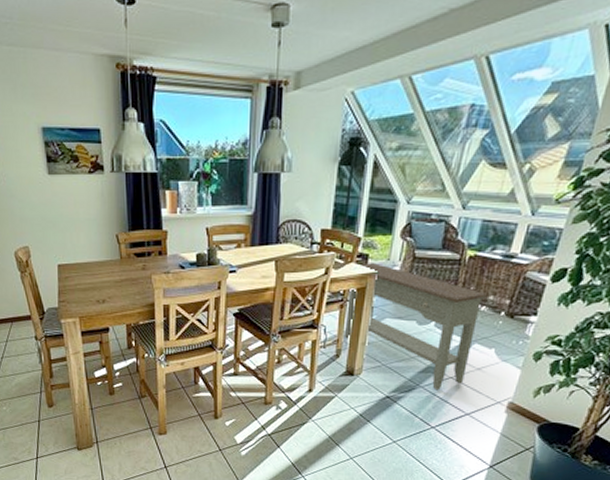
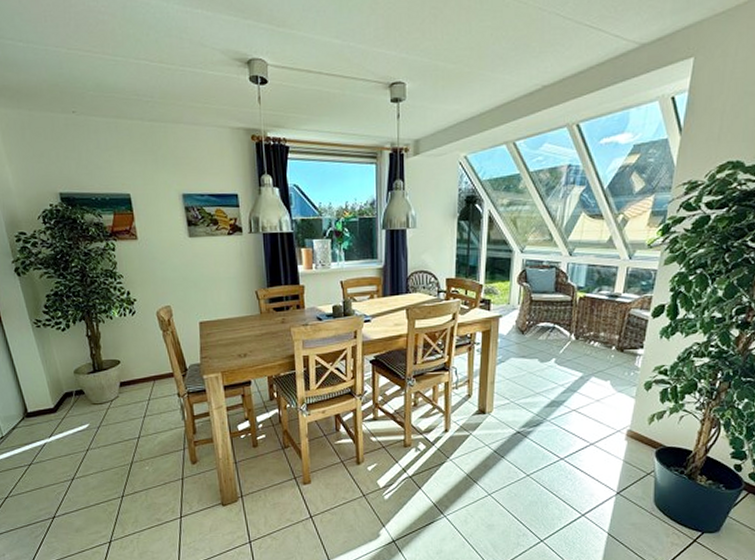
console table: present [344,263,488,391] -> none [474,307,599,423]

